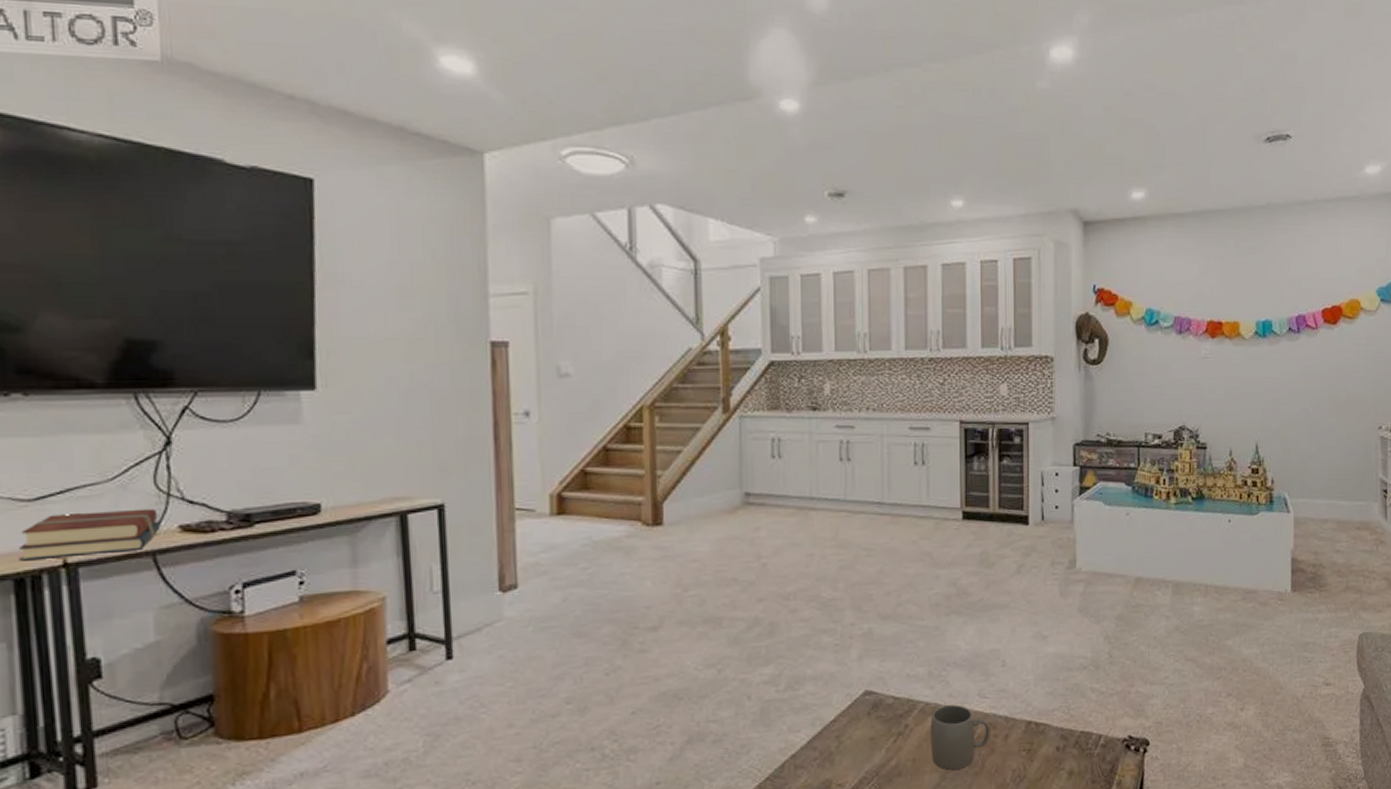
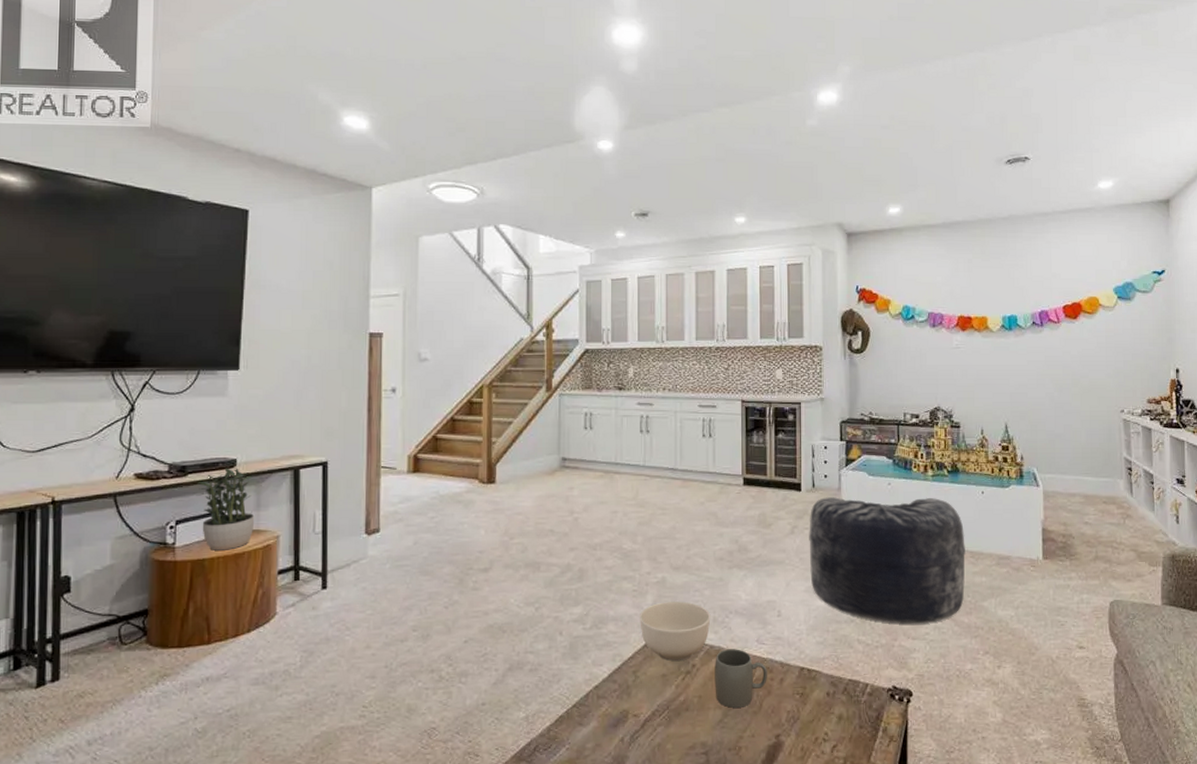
books: present [17,508,161,561] -> none [21,460,122,498]
potted plant: none [268,515,352,619] -> present [196,468,255,551]
bowl: none [843,655,926,723] -> present [640,601,711,662]
bean bag chair: none [1037,528,1209,669] -> present [809,497,965,625]

